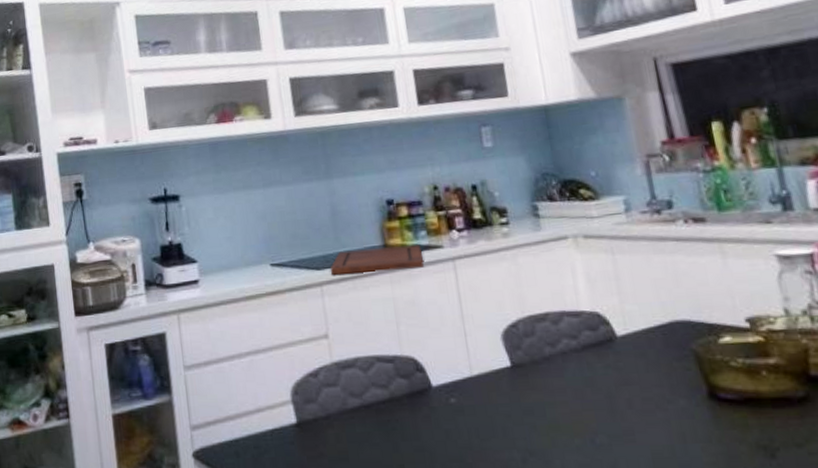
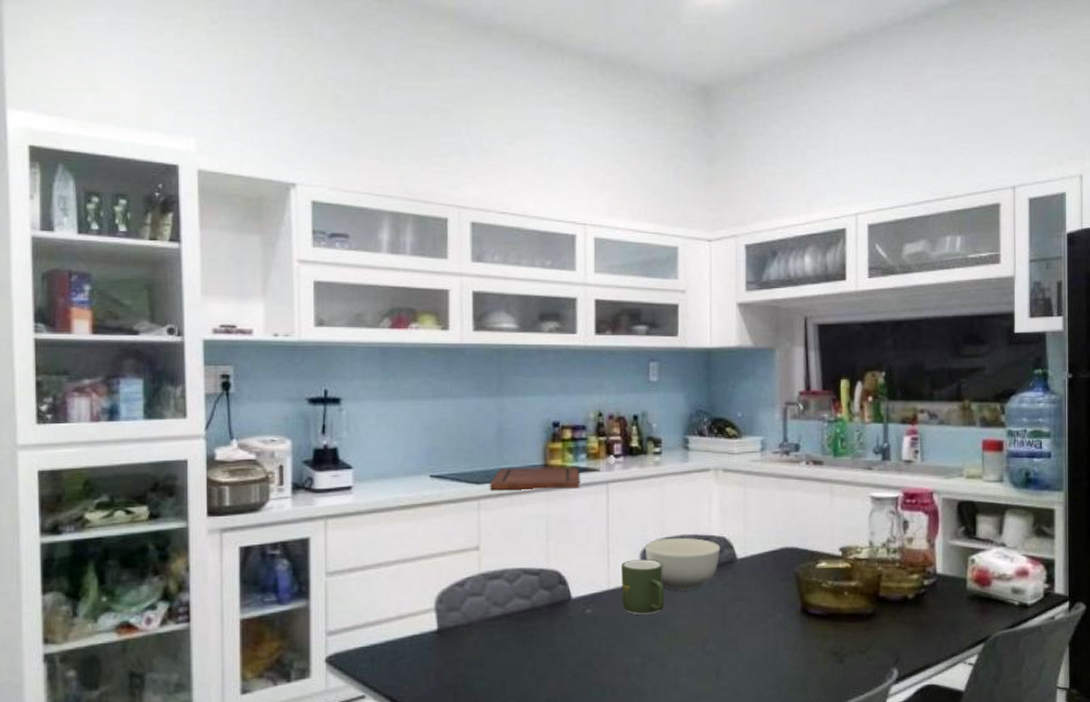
mug: none [482,341,539,404] -> present [621,559,665,616]
bowl: none [505,315,596,375] -> present [644,537,721,591]

